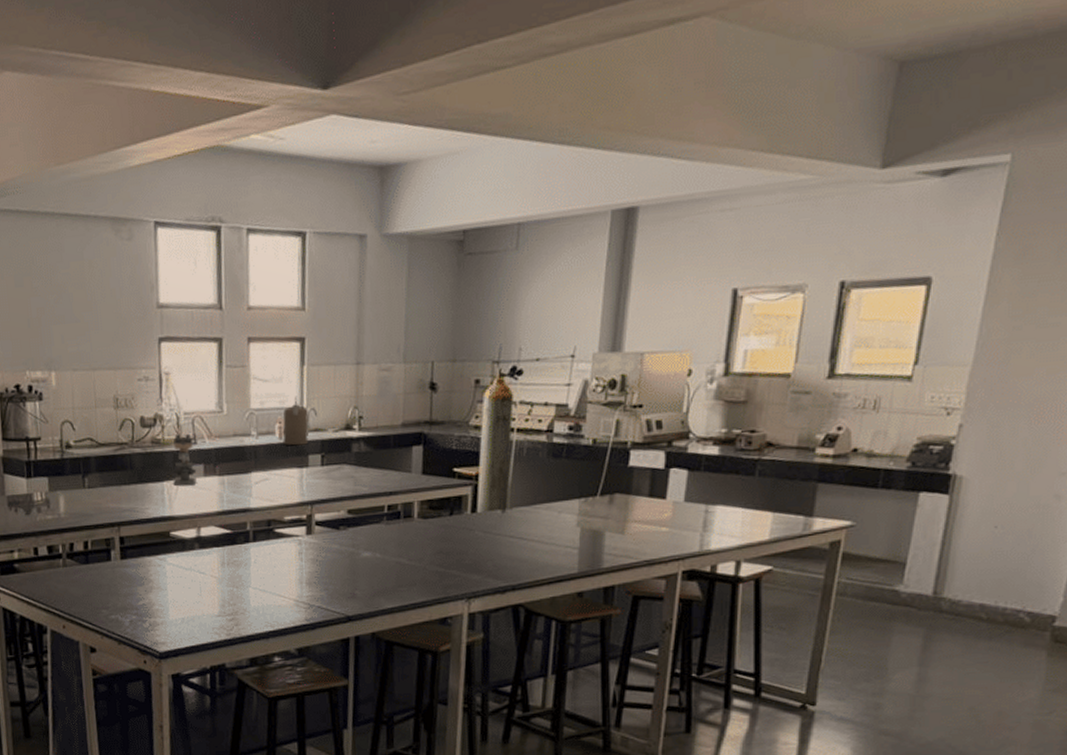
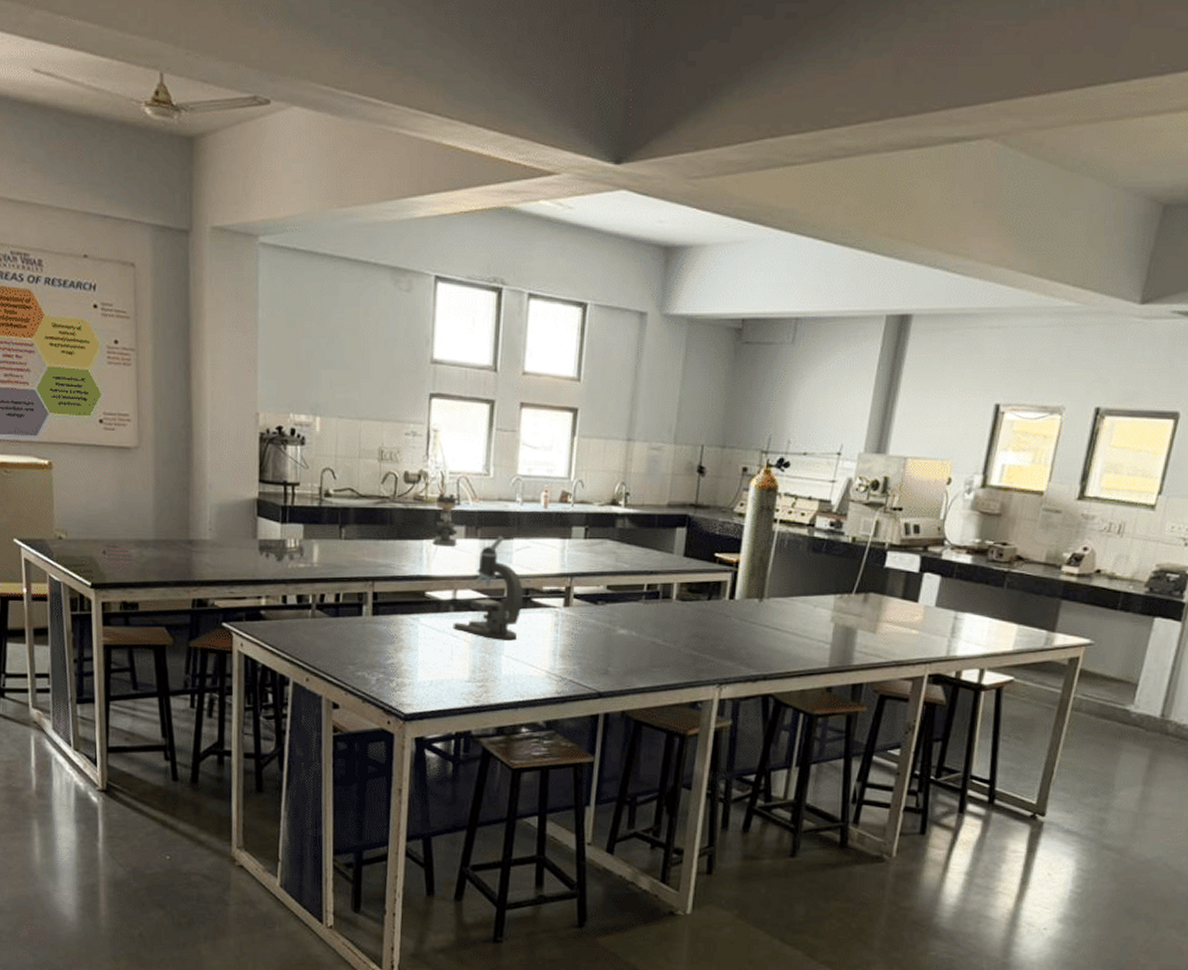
microscope: none [199,470,266,573] -> present [453,535,524,641]
canister: present [282,396,309,446] -> none [548,466,575,516]

